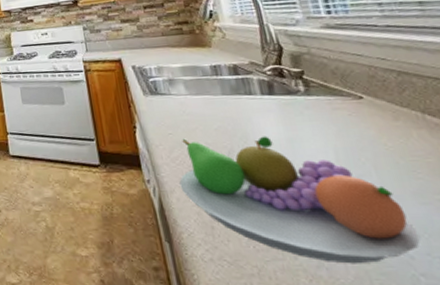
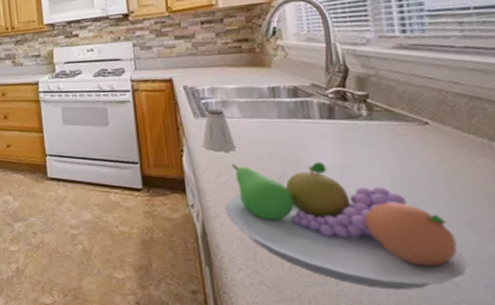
saltshaker: none [153,86,186,128] -> present [202,108,237,152]

